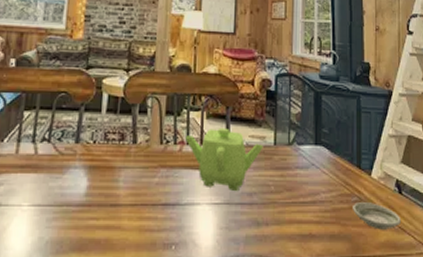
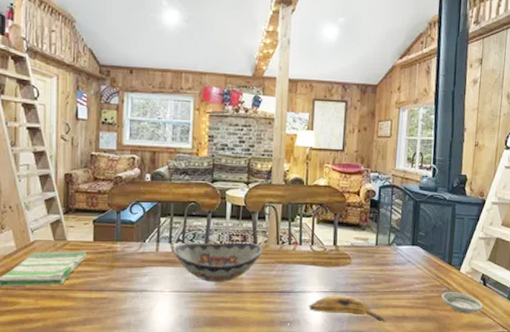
decorative bowl: none [36,141,144,194] -> present [173,242,263,283]
teapot: present [185,127,264,192] -> none [299,231,366,283]
banana: none [198,208,291,242] -> present [309,295,387,322]

